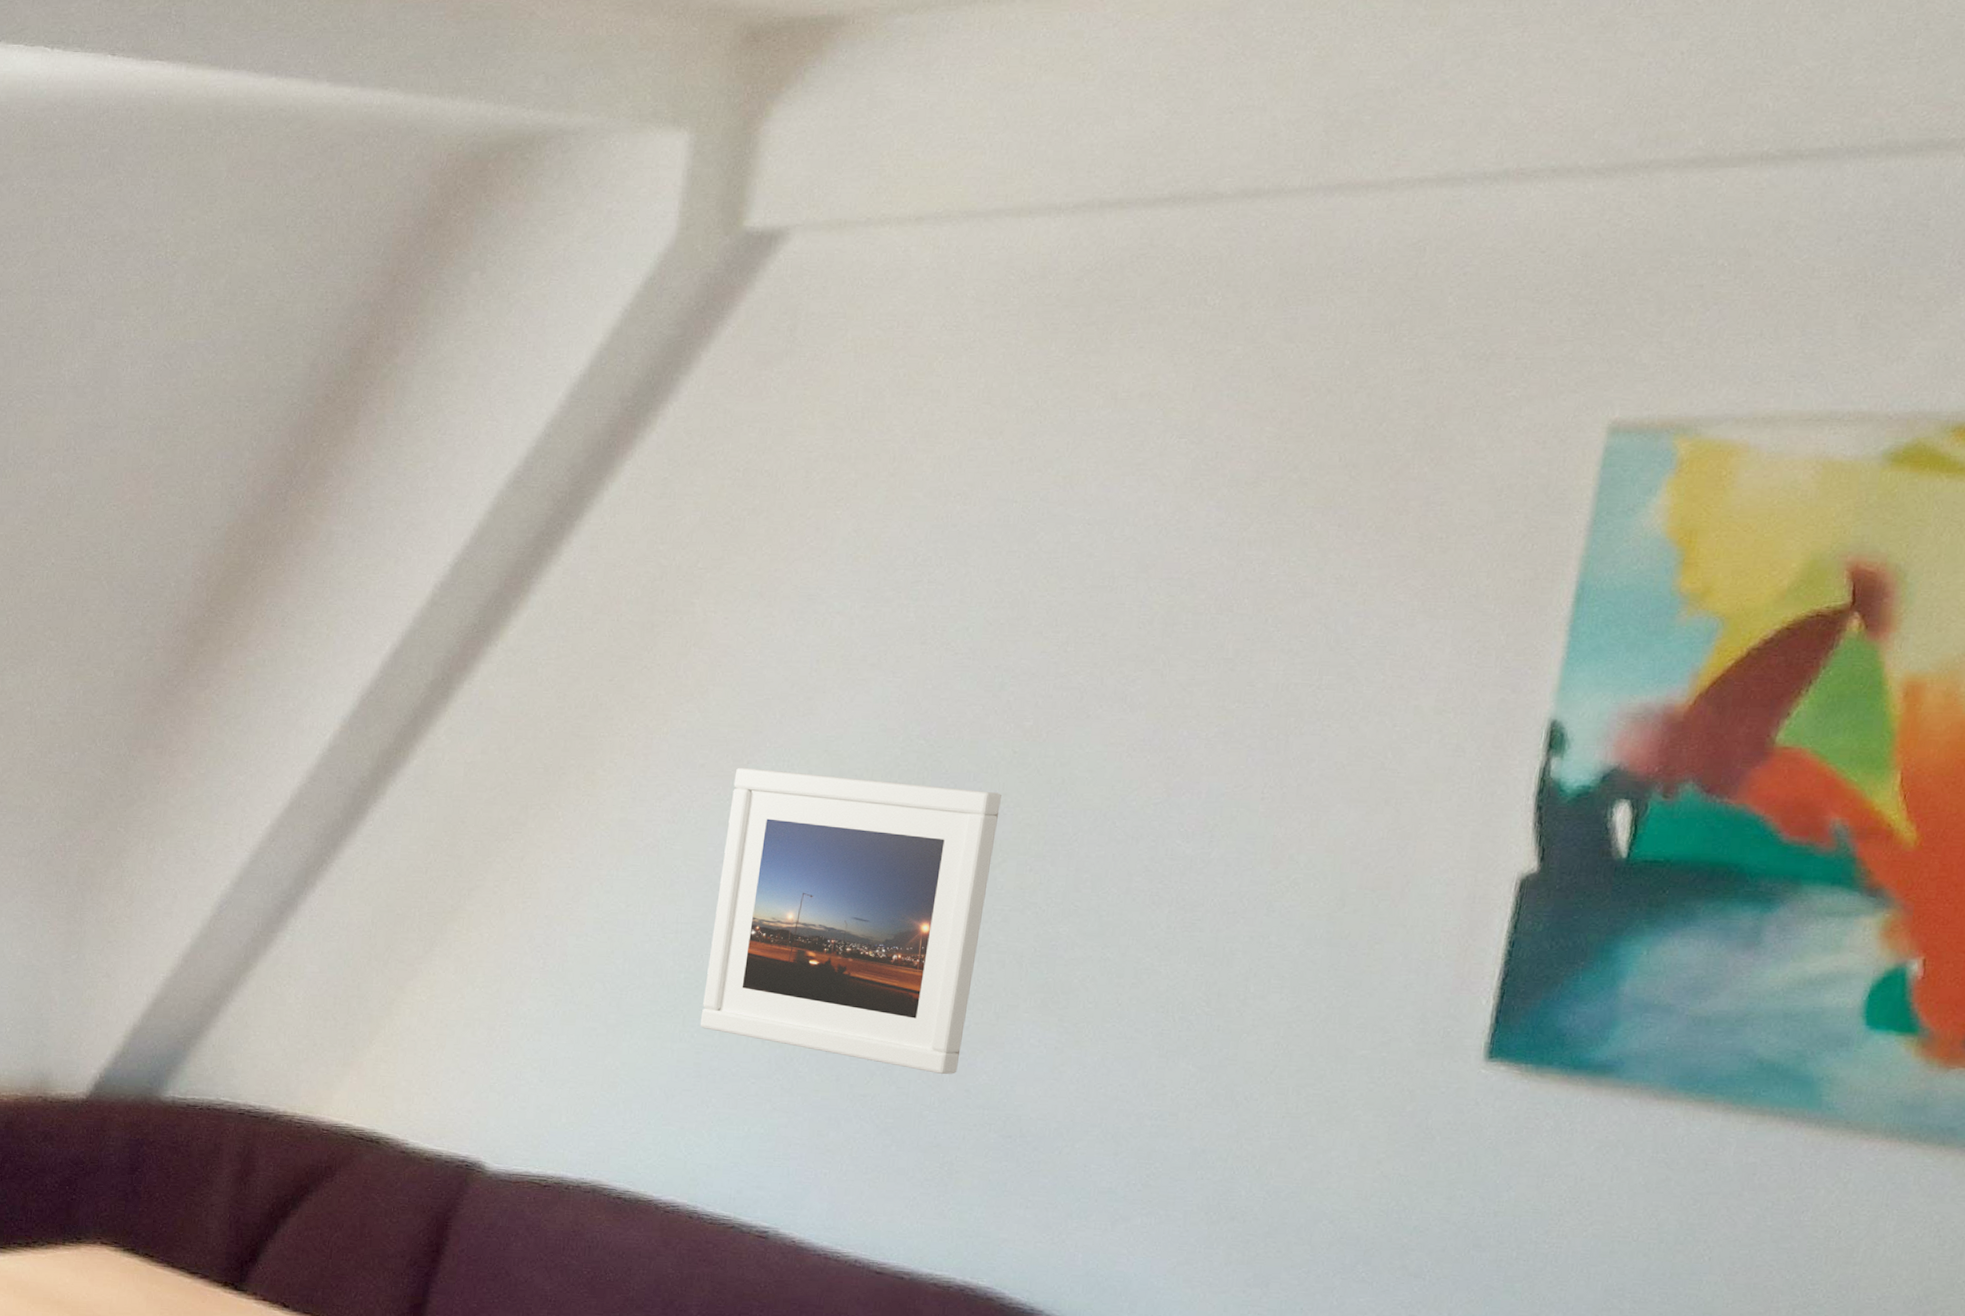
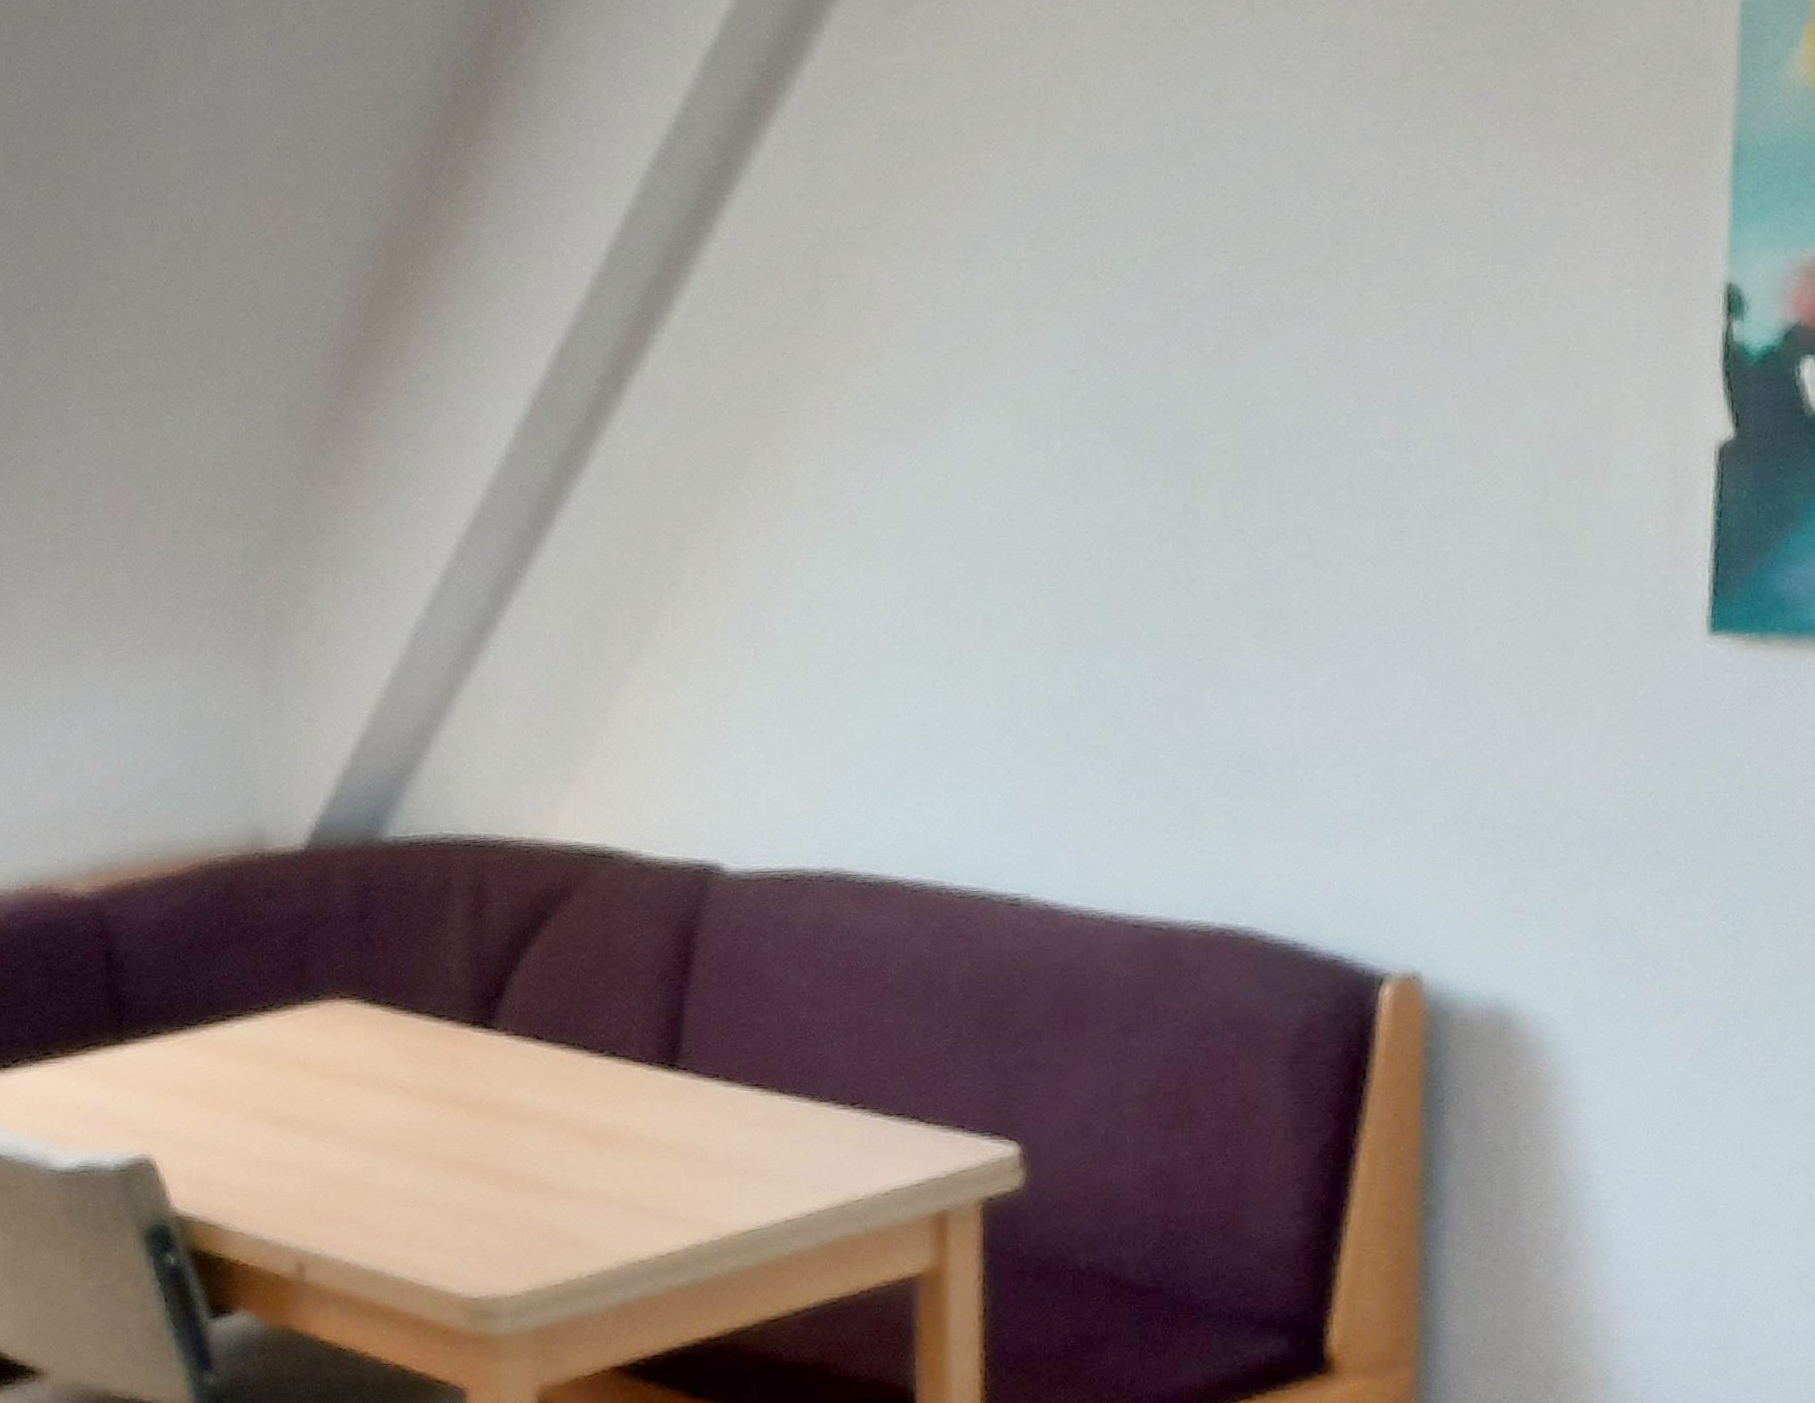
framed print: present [700,767,1002,1075] -> none [922,422,1194,716]

